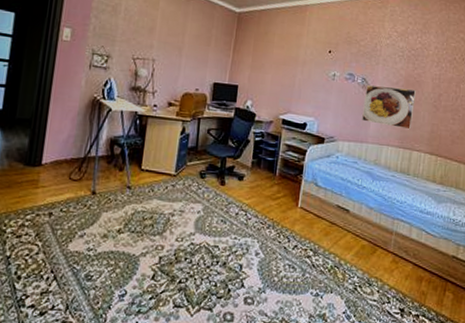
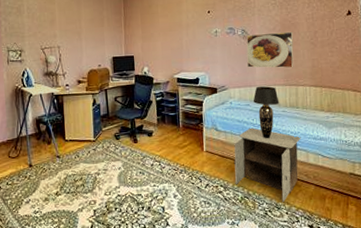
nightstand: none [326,188,407,278] -> present [233,127,301,202]
table lamp: none [361,144,390,205] -> present [253,86,280,139]

